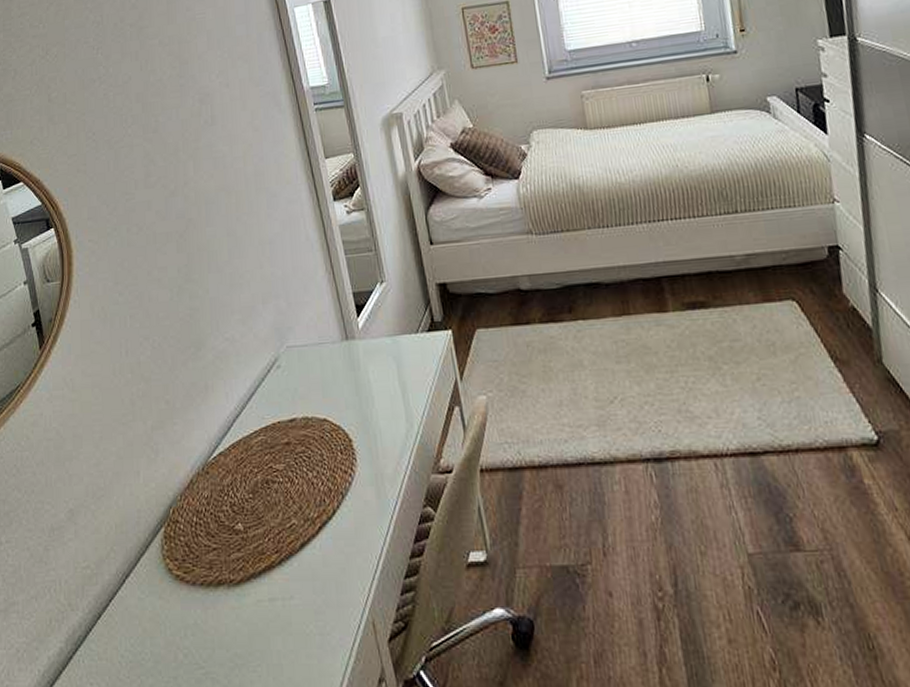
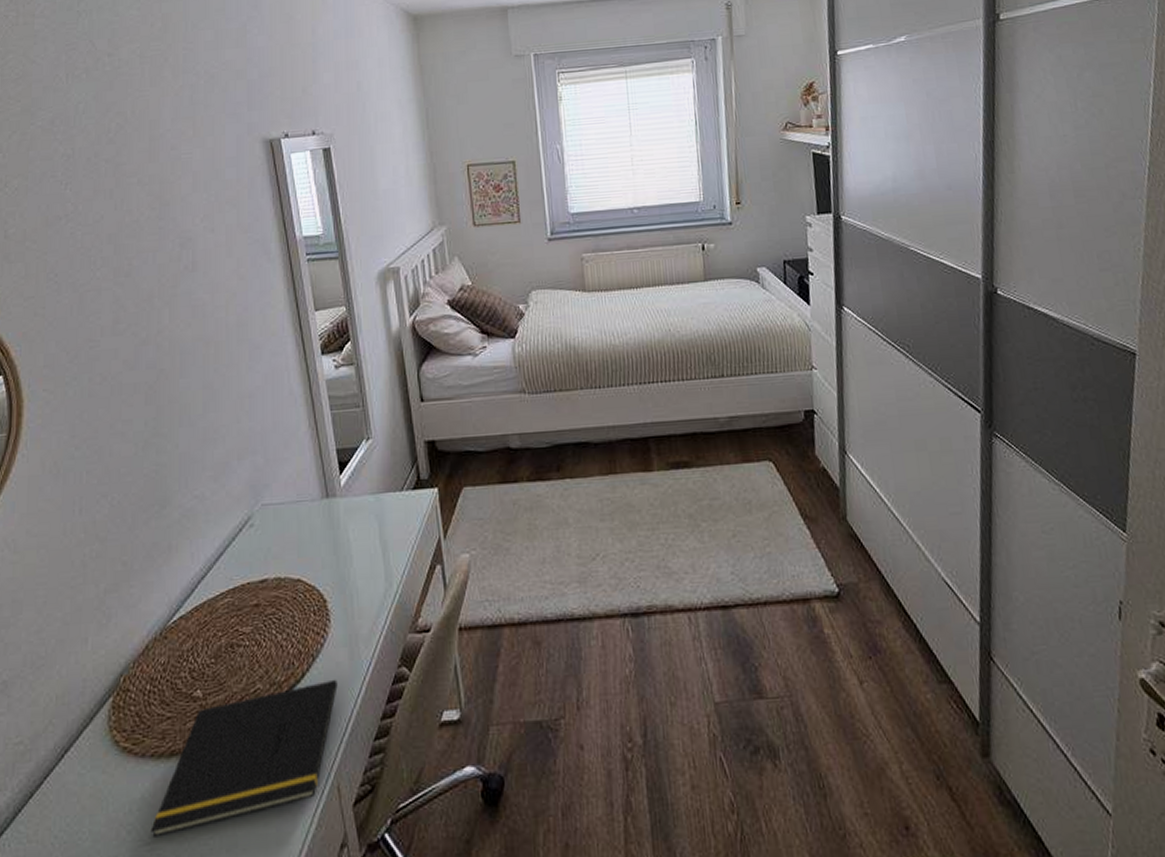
notepad: none [204,517,367,662] -> present [150,679,338,837]

